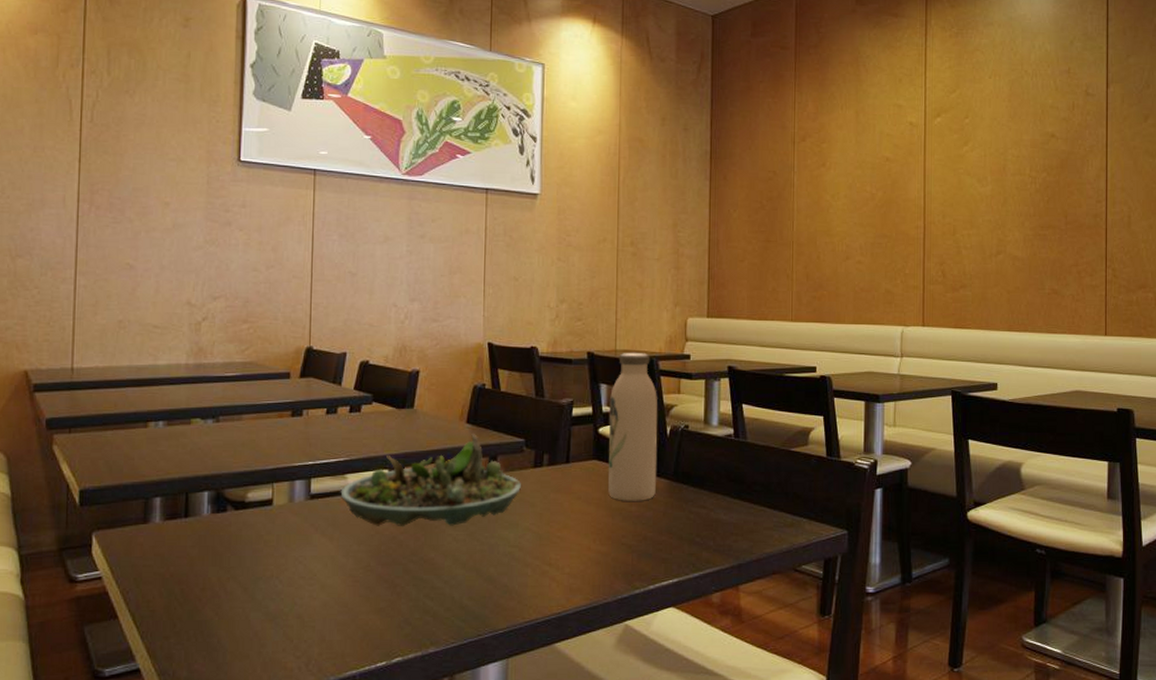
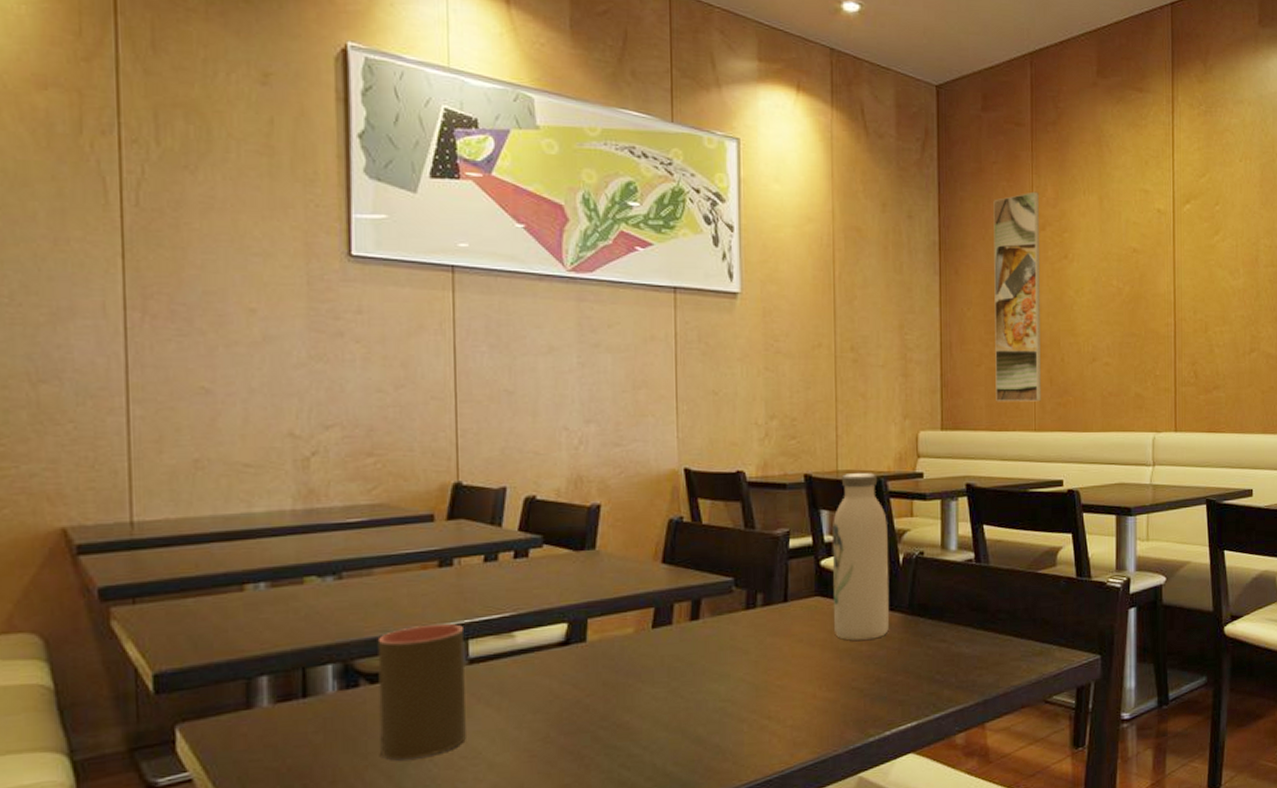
cup: none [240,465,307,576] -> present [377,624,466,760]
succulent planter: present [340,434,522,526] -> none [507,575,733,690]
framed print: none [757,107,800,295] -> present [993,191,1041,402]

